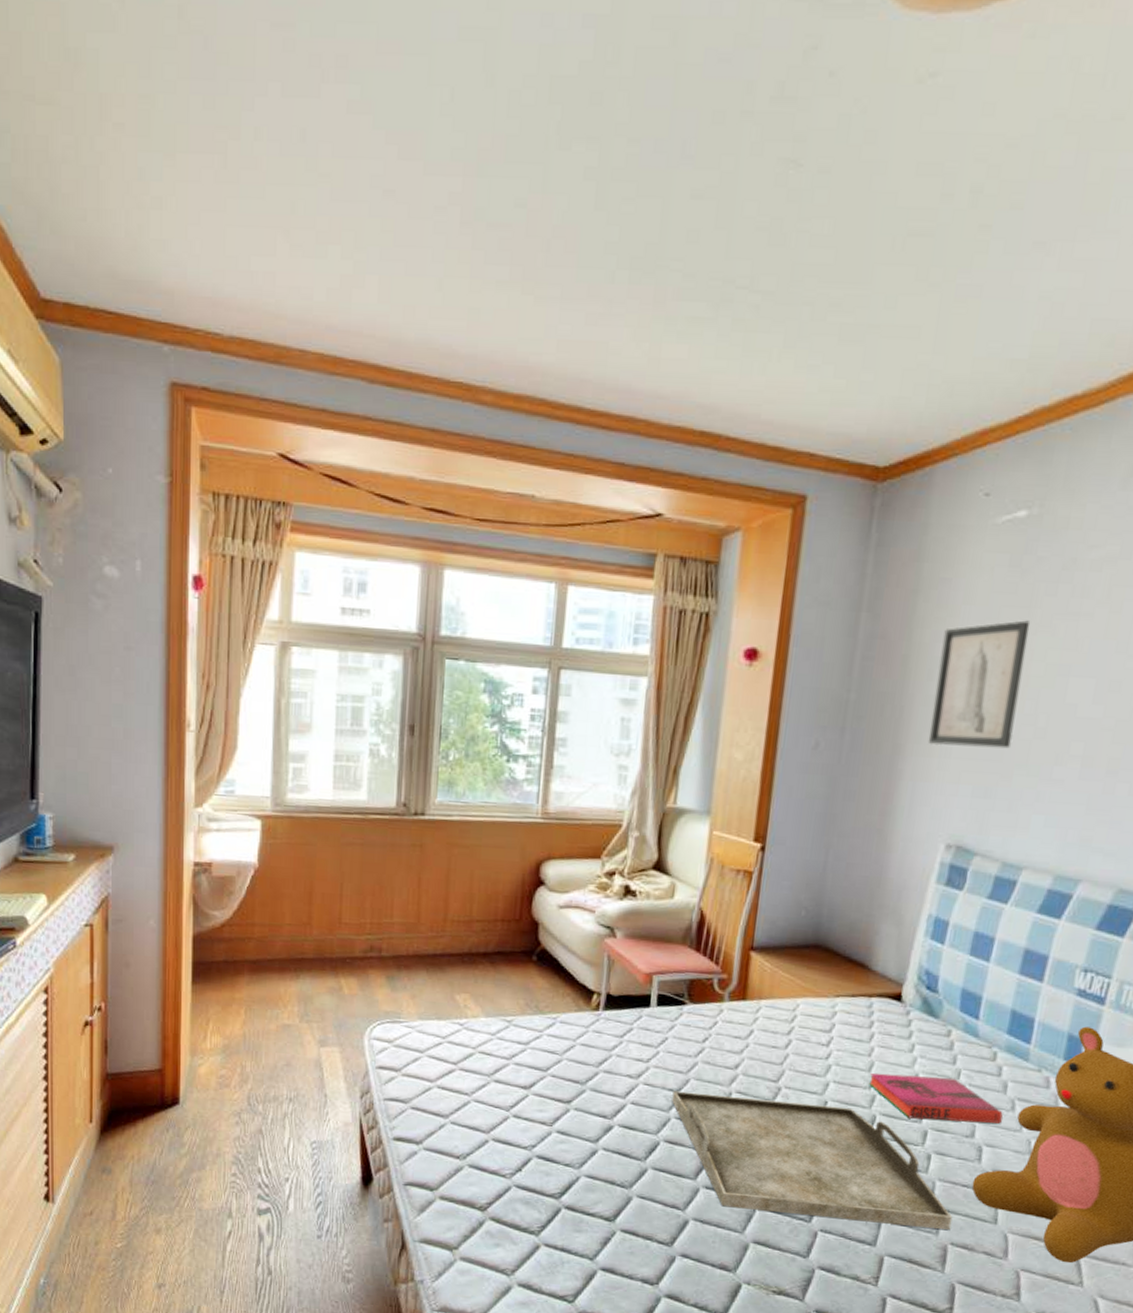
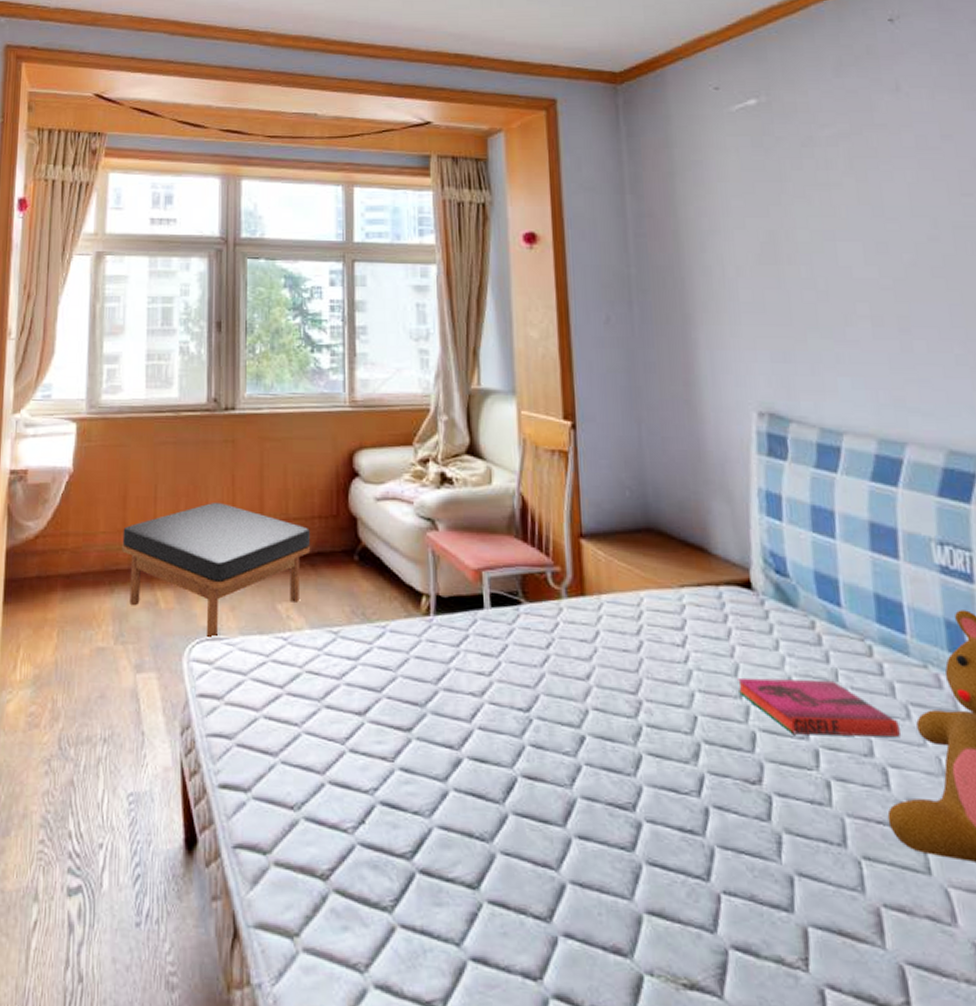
ottoman: none [308,901,493,1020] -> present [122,501,311,637]
serving tray: present [672,1091,953,1230] -> none [523,710,878,885]
wall art: present [928,620,1031,749] -> none [707,193,798,313]

